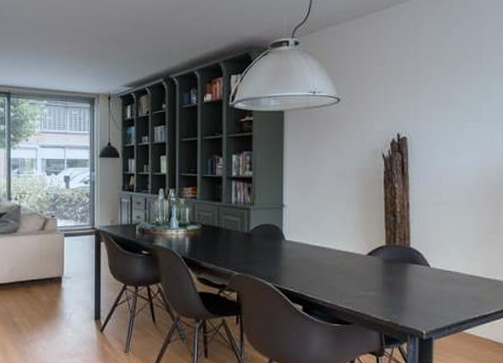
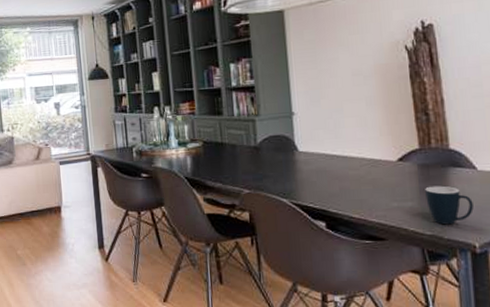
mug: none [387,279,424,314] -> present [425,185,474,225]

